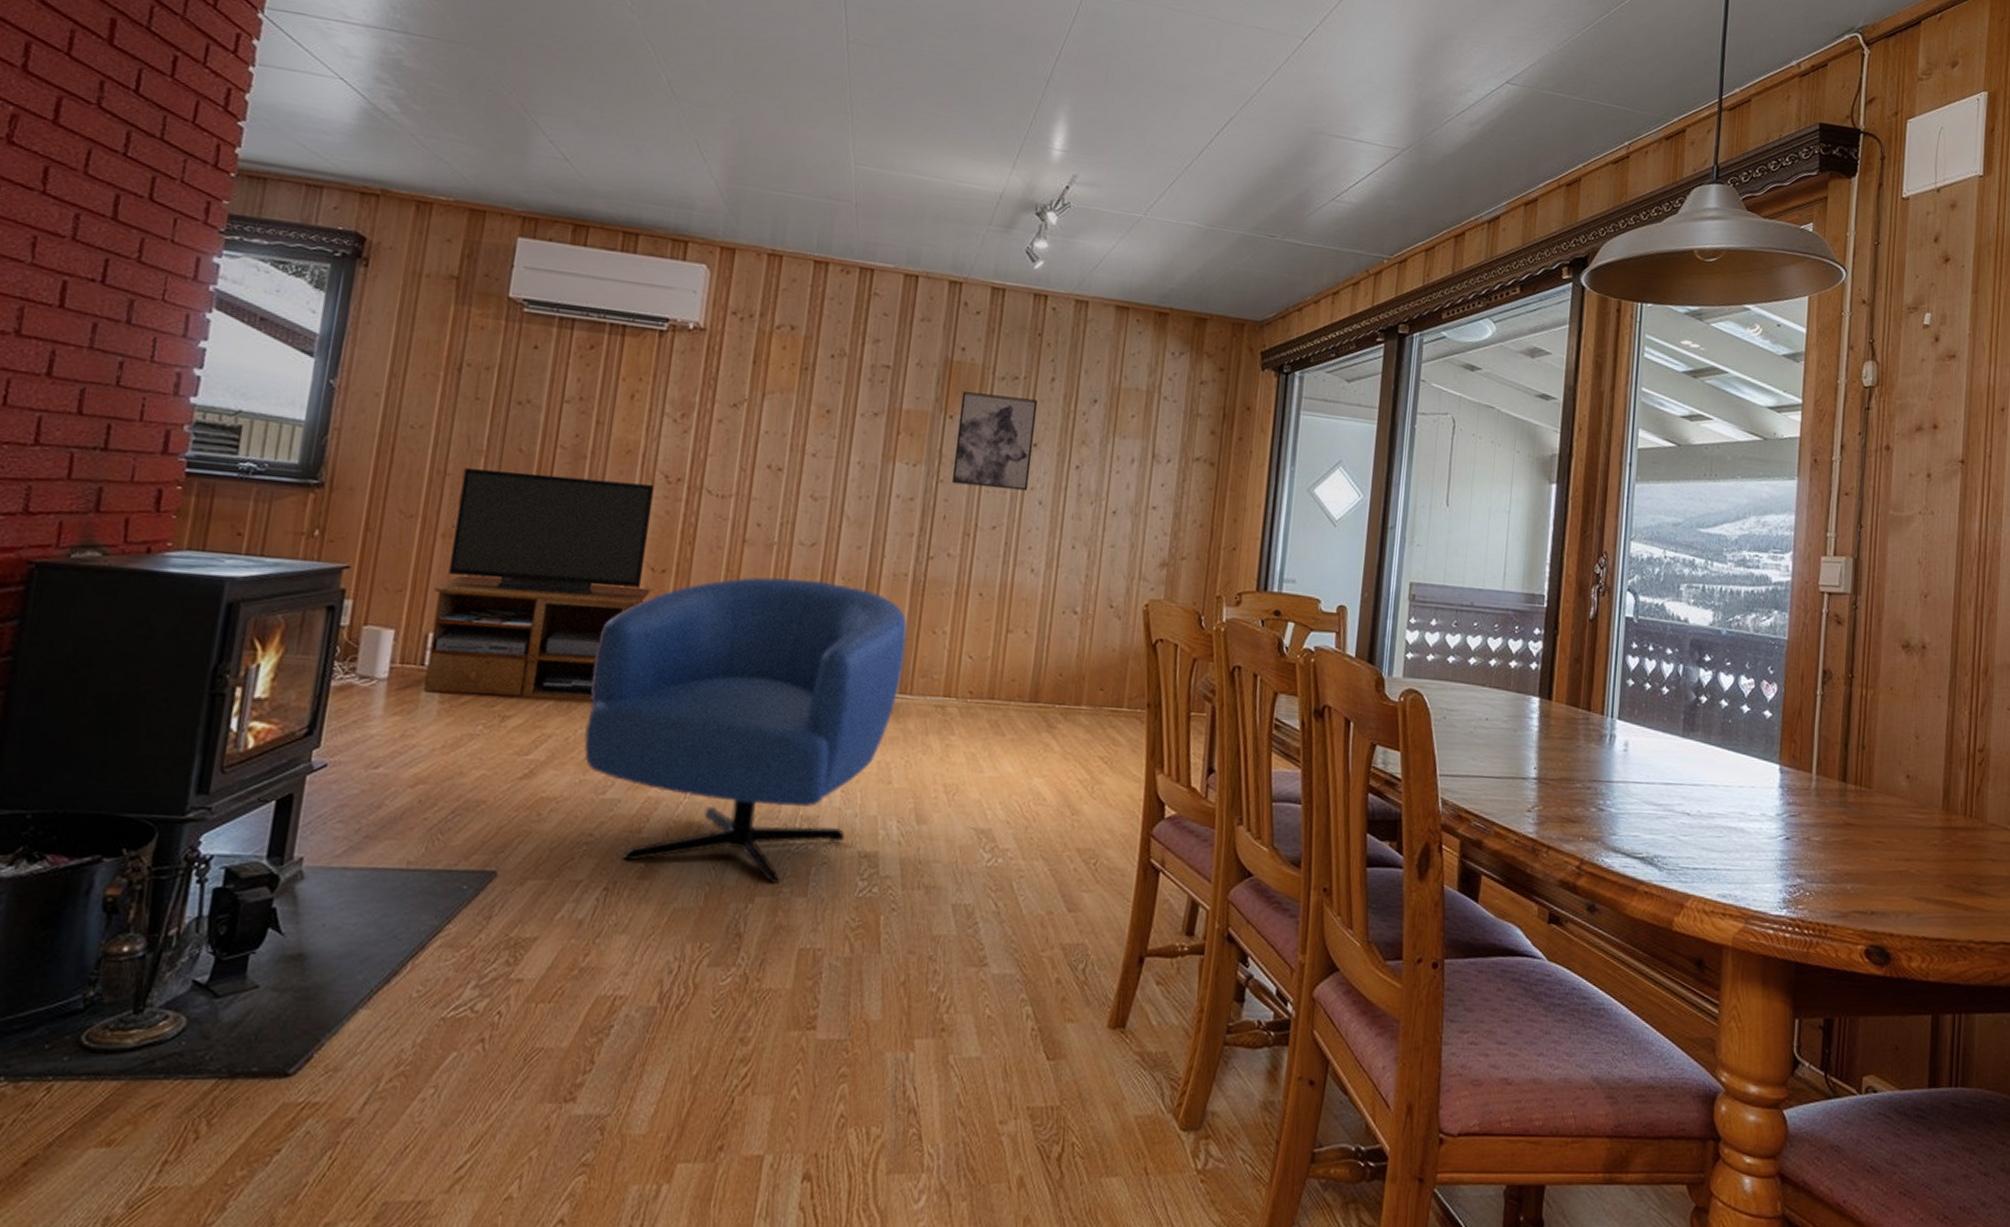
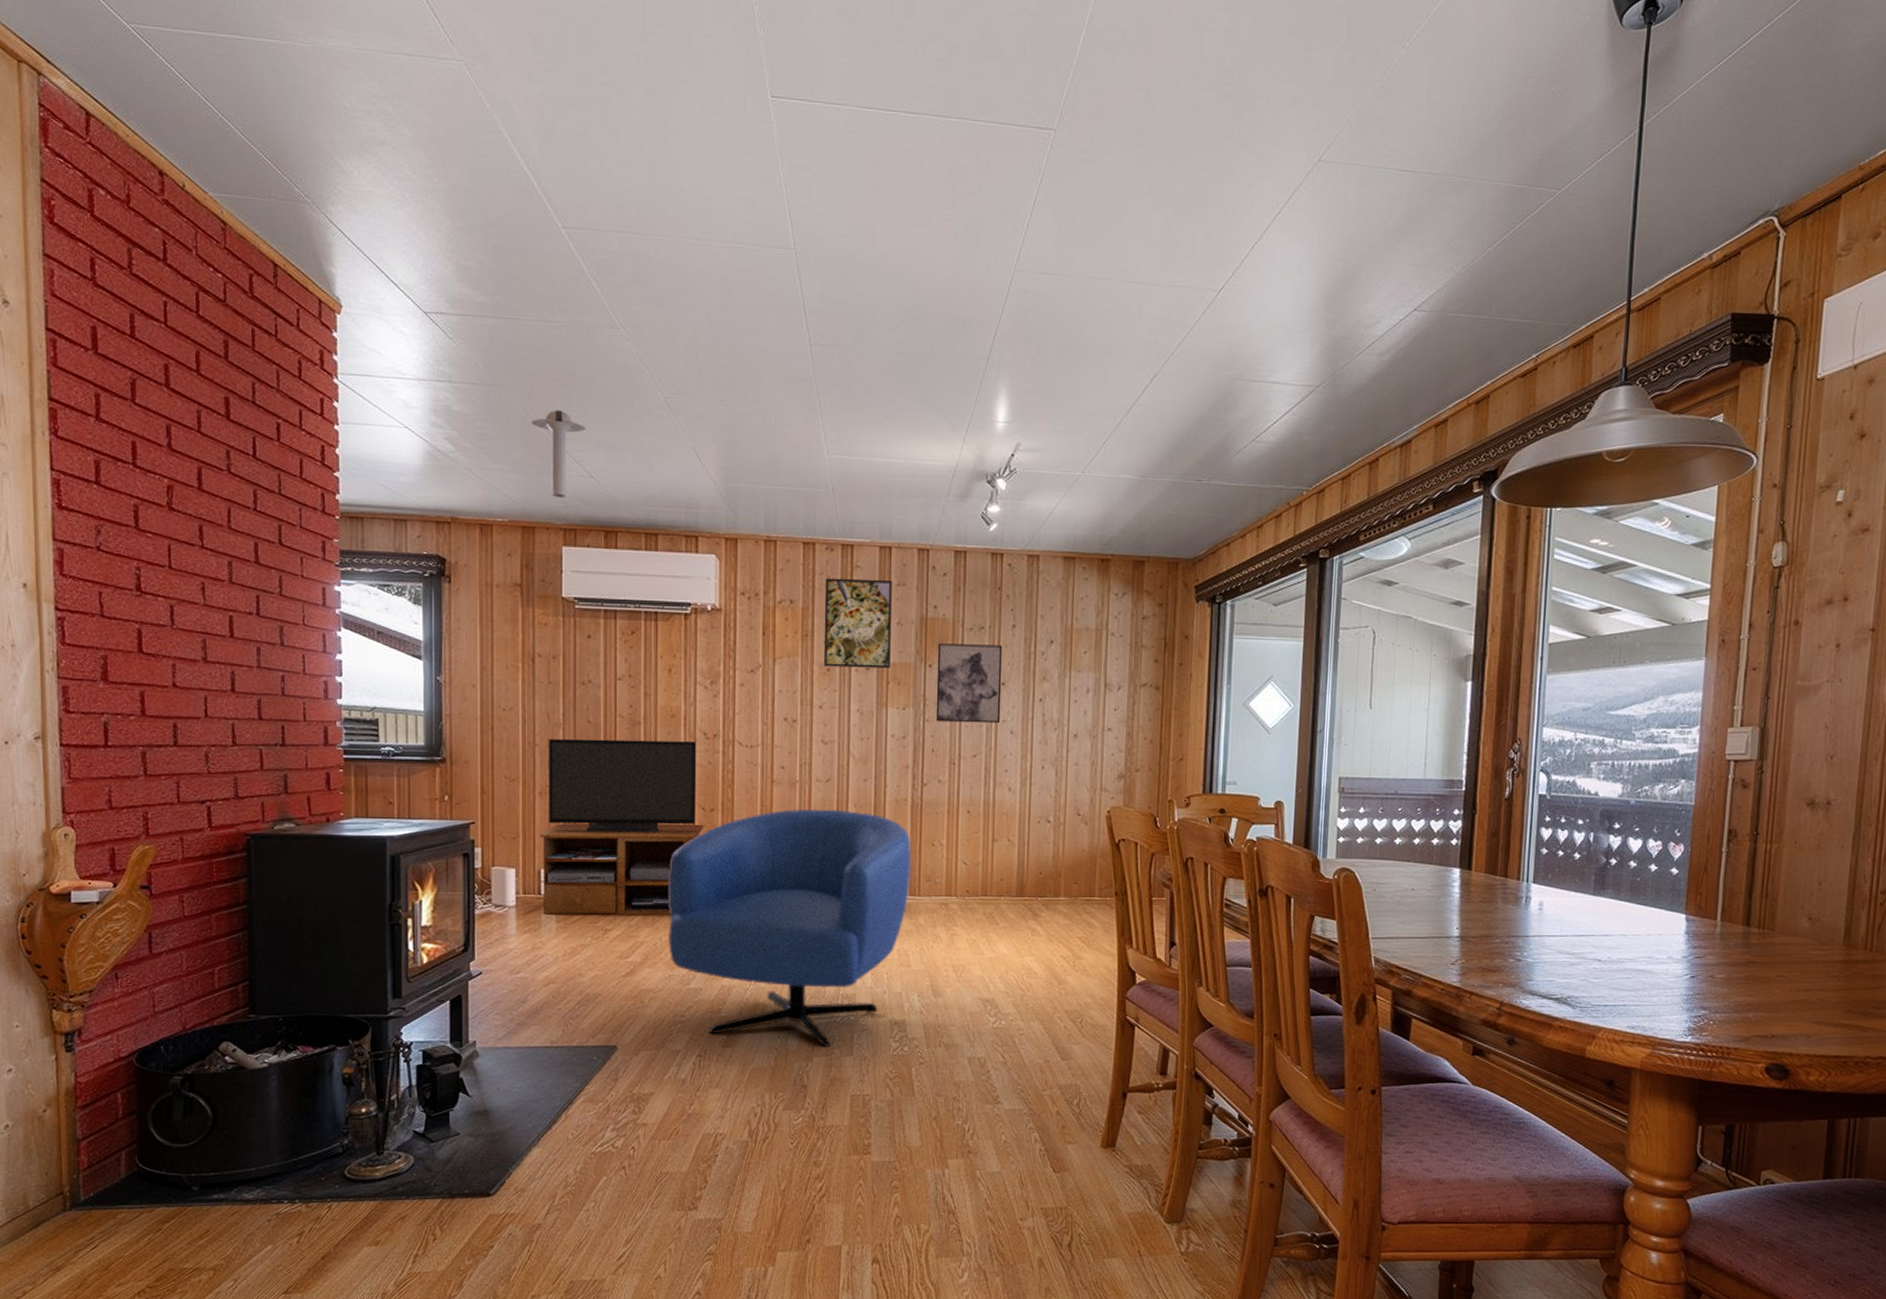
ceiling light: none [500,79,568,181] -> present [531,410,586,498]
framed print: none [823,304,916,416] -> present [823,578,892,669]

